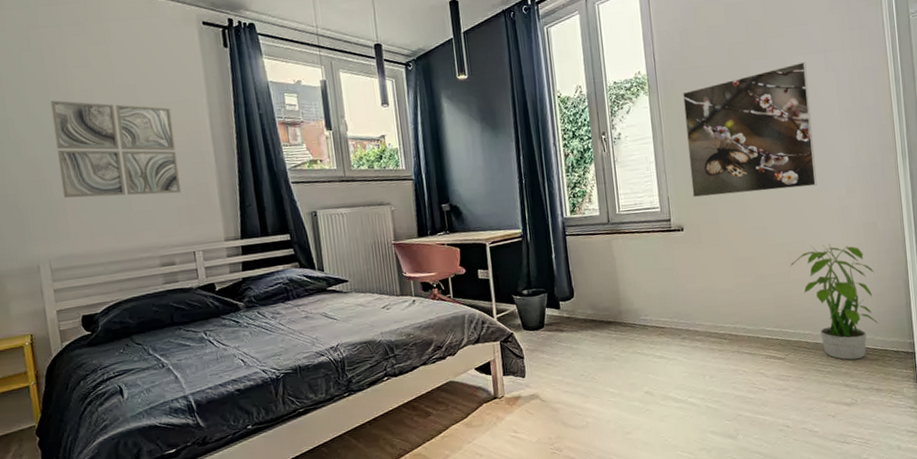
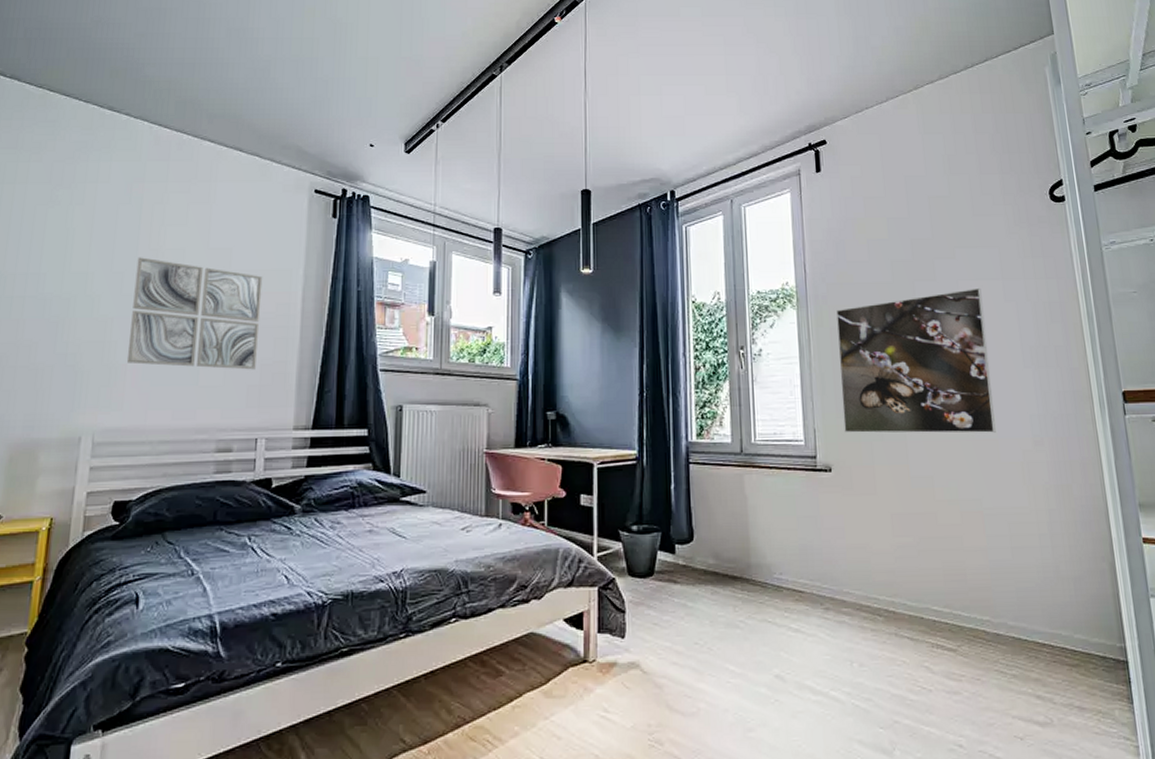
potted plant: present [790,243,878,360] -> none [963,505,1078,663]

